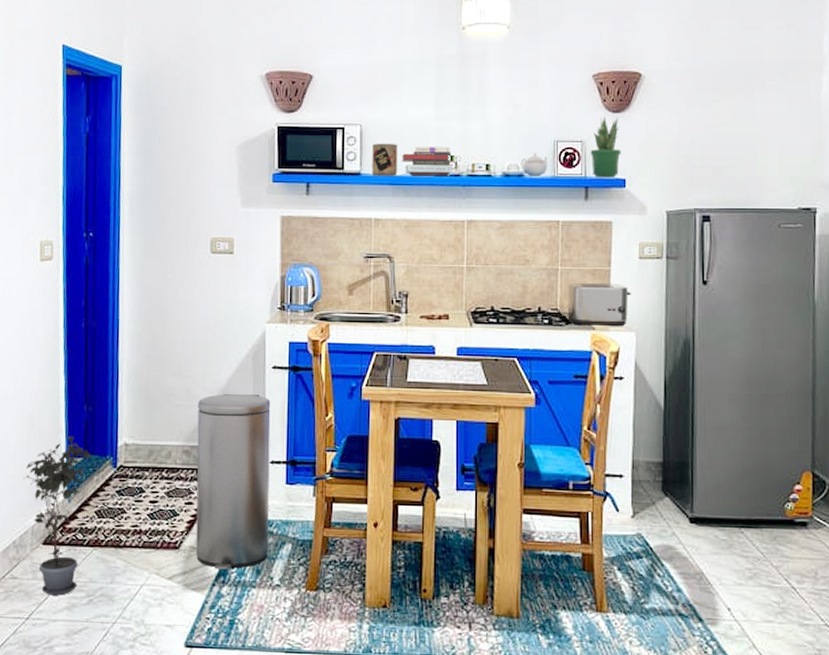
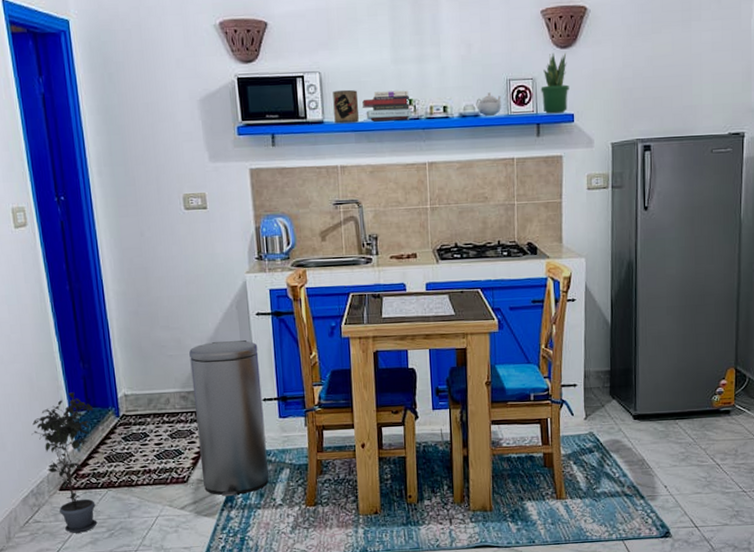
toaster: present [567,282,631,326] -> none [524,214,581,255]

